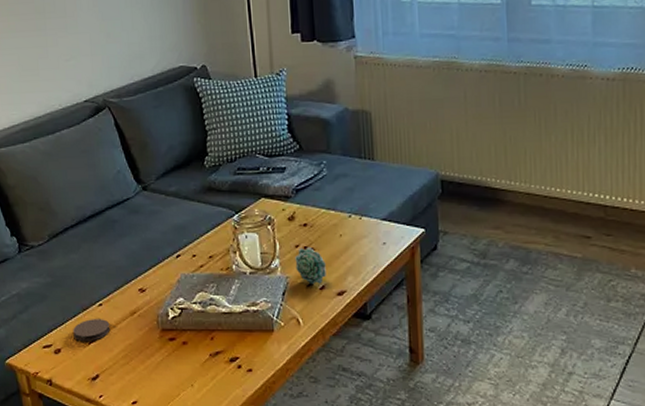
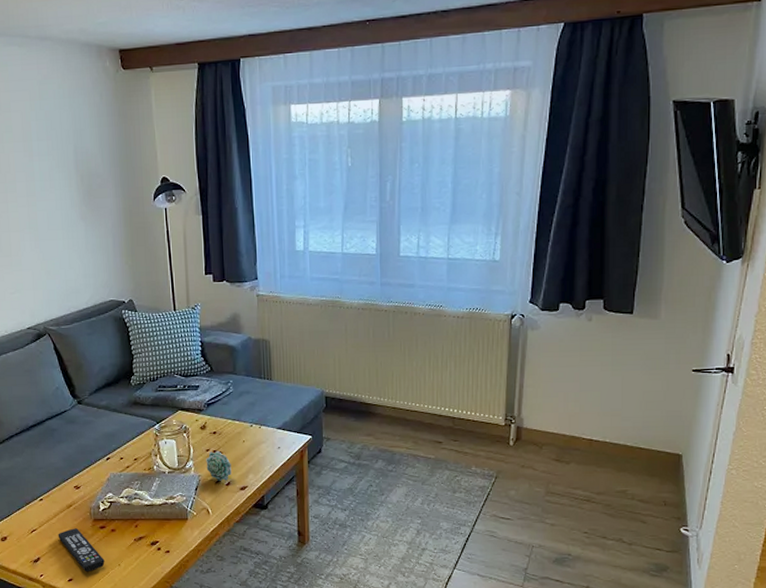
coaster: present [73,319,111,341] -> none [17,511,50,530]
remote control: none [120,340,175,394] -> present [58,528,105,572]

